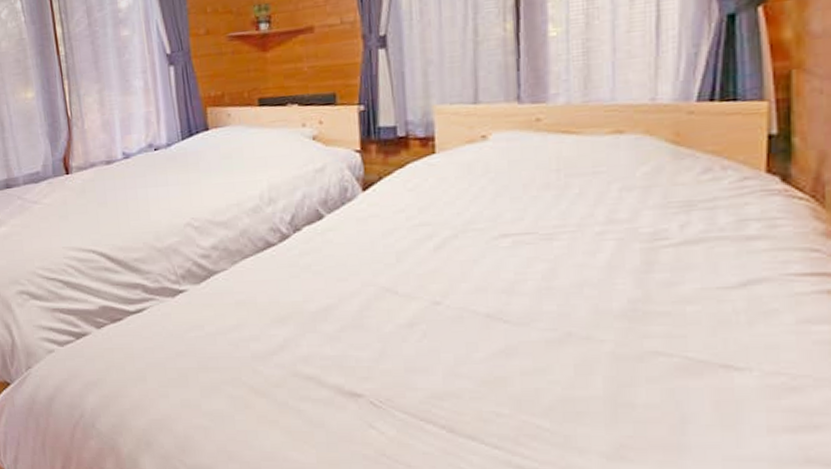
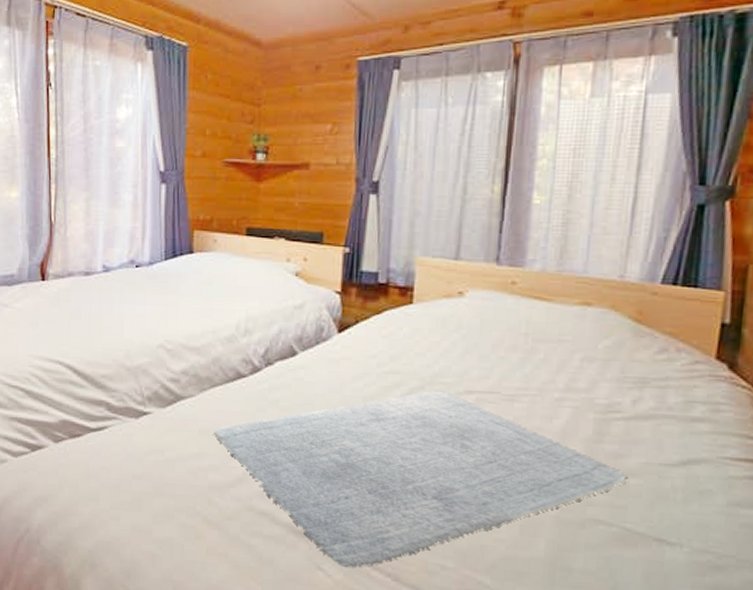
bath mat: none [250,237,684,424] -> present [214,390,628,568]

